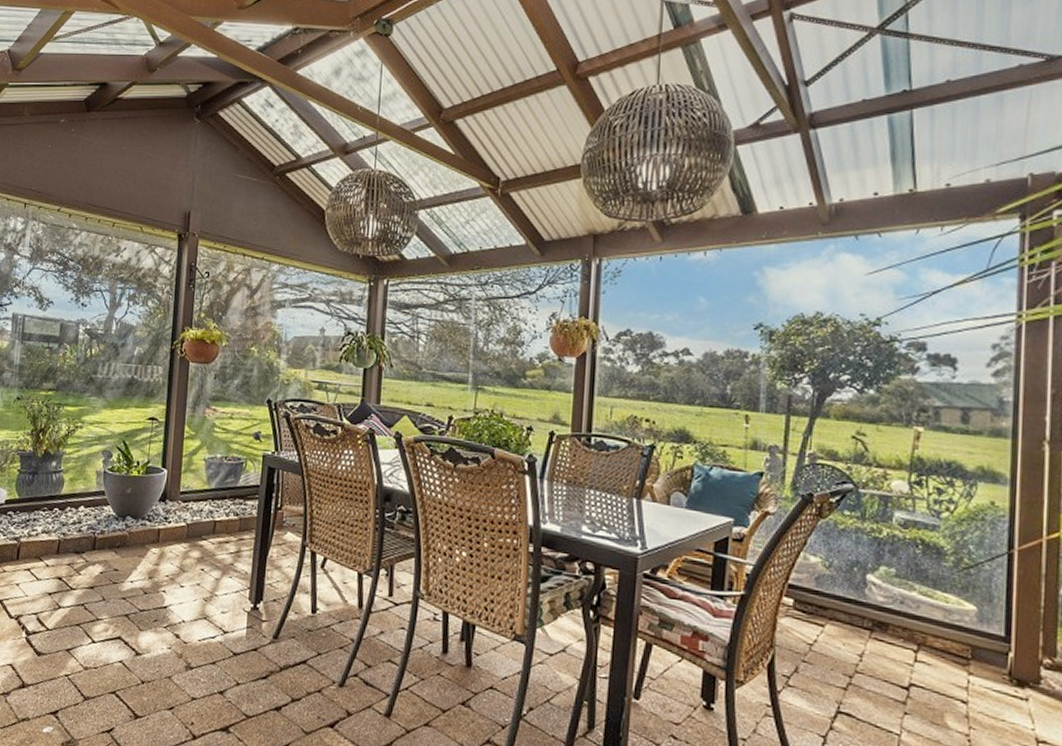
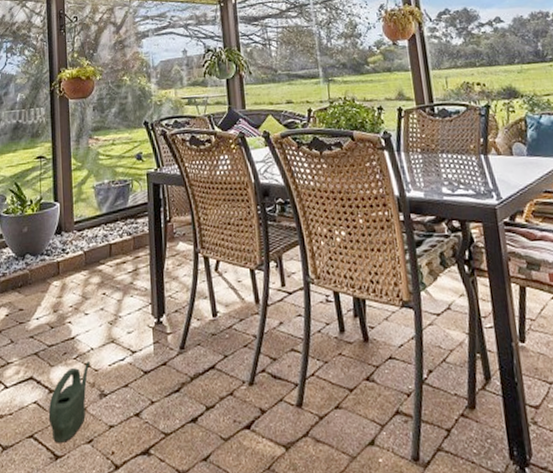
watering can: none [132,633,180,705] -> present [48,361,90,443]

